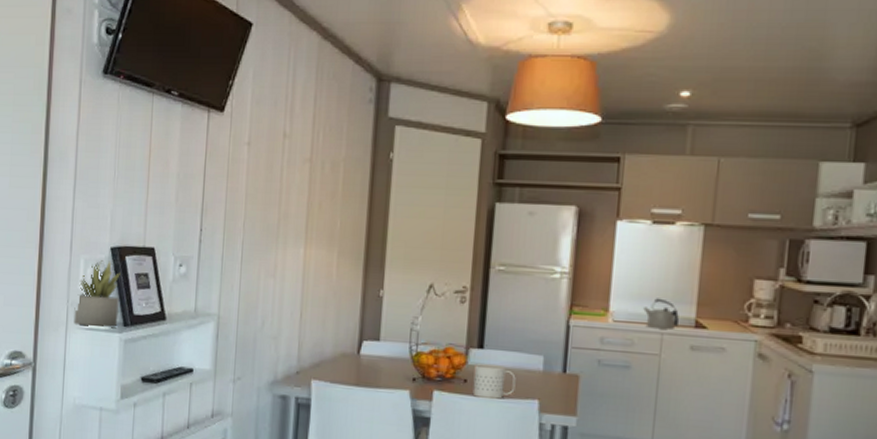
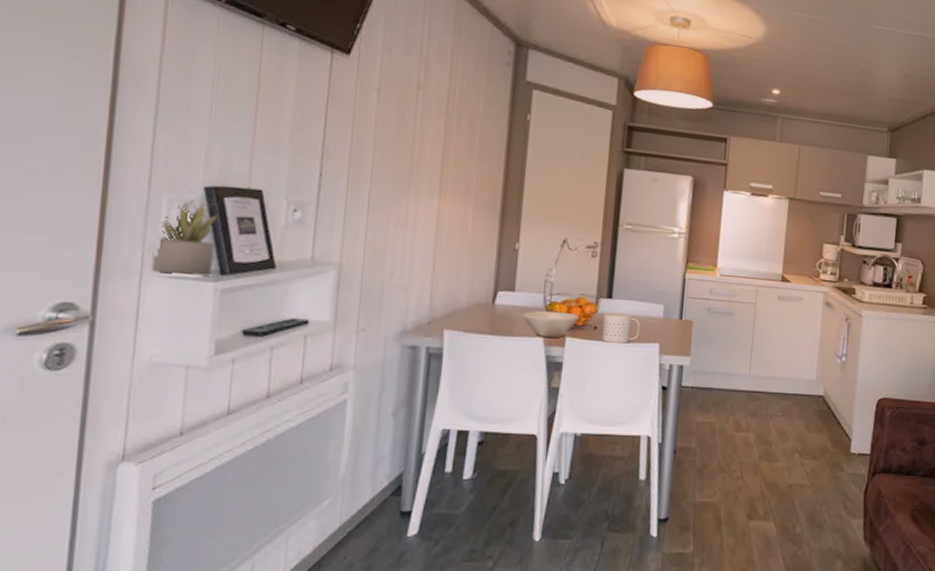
bowl: none [388,361,447,391] -> present [522,310,579,339]
kettle: present [643,298,679,331] -> none [743,256,770,284]

